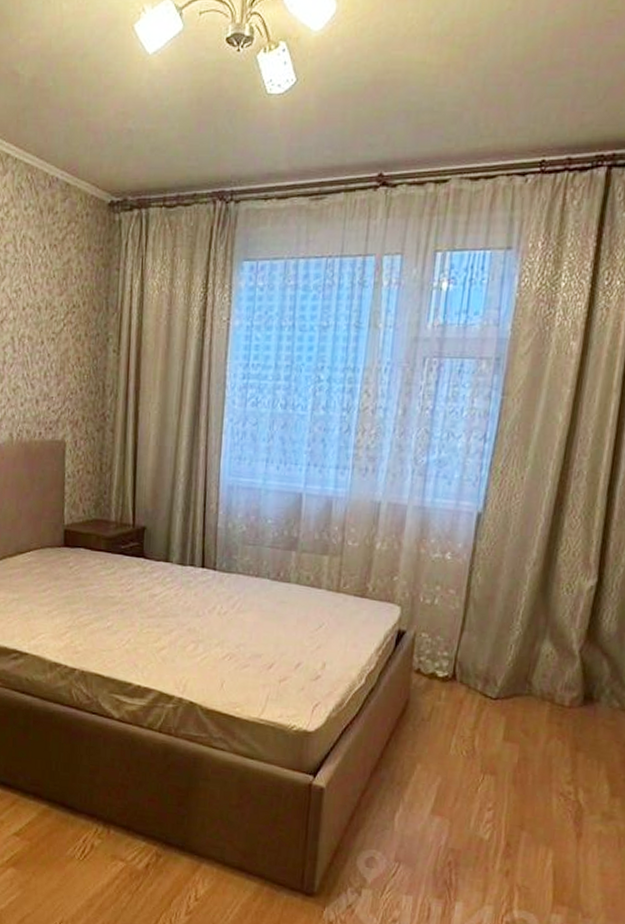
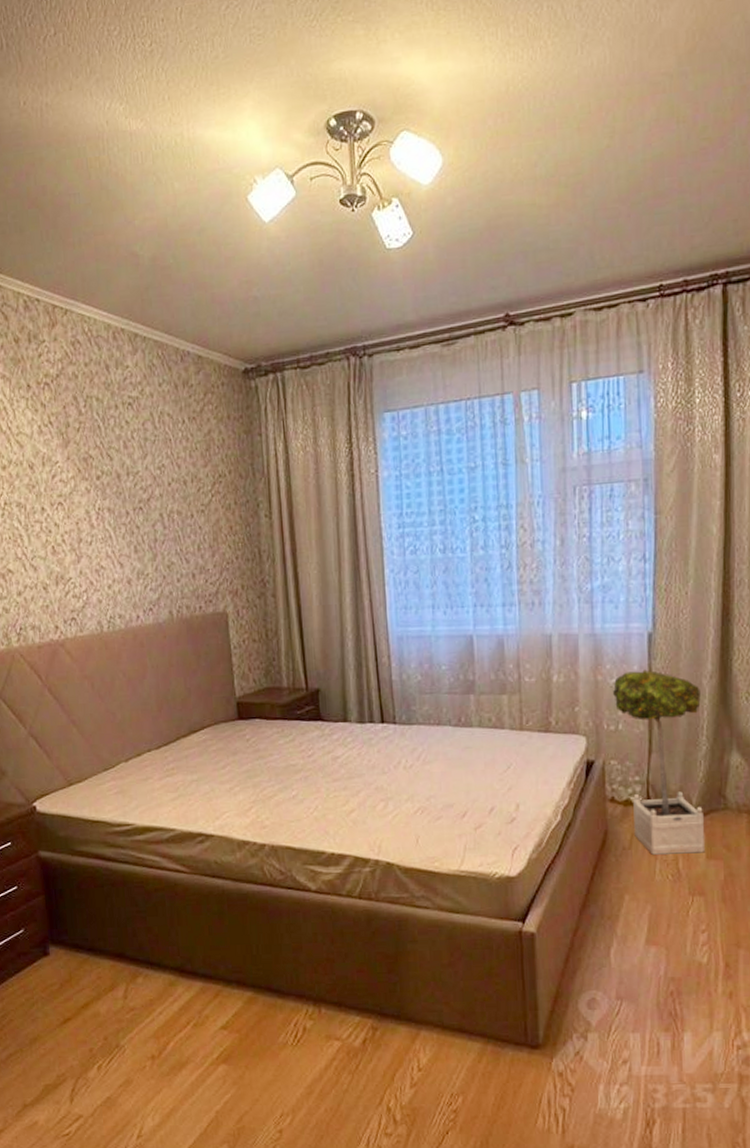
potted tree: none [434,548,522,735] -> present [613,669,705,855]

